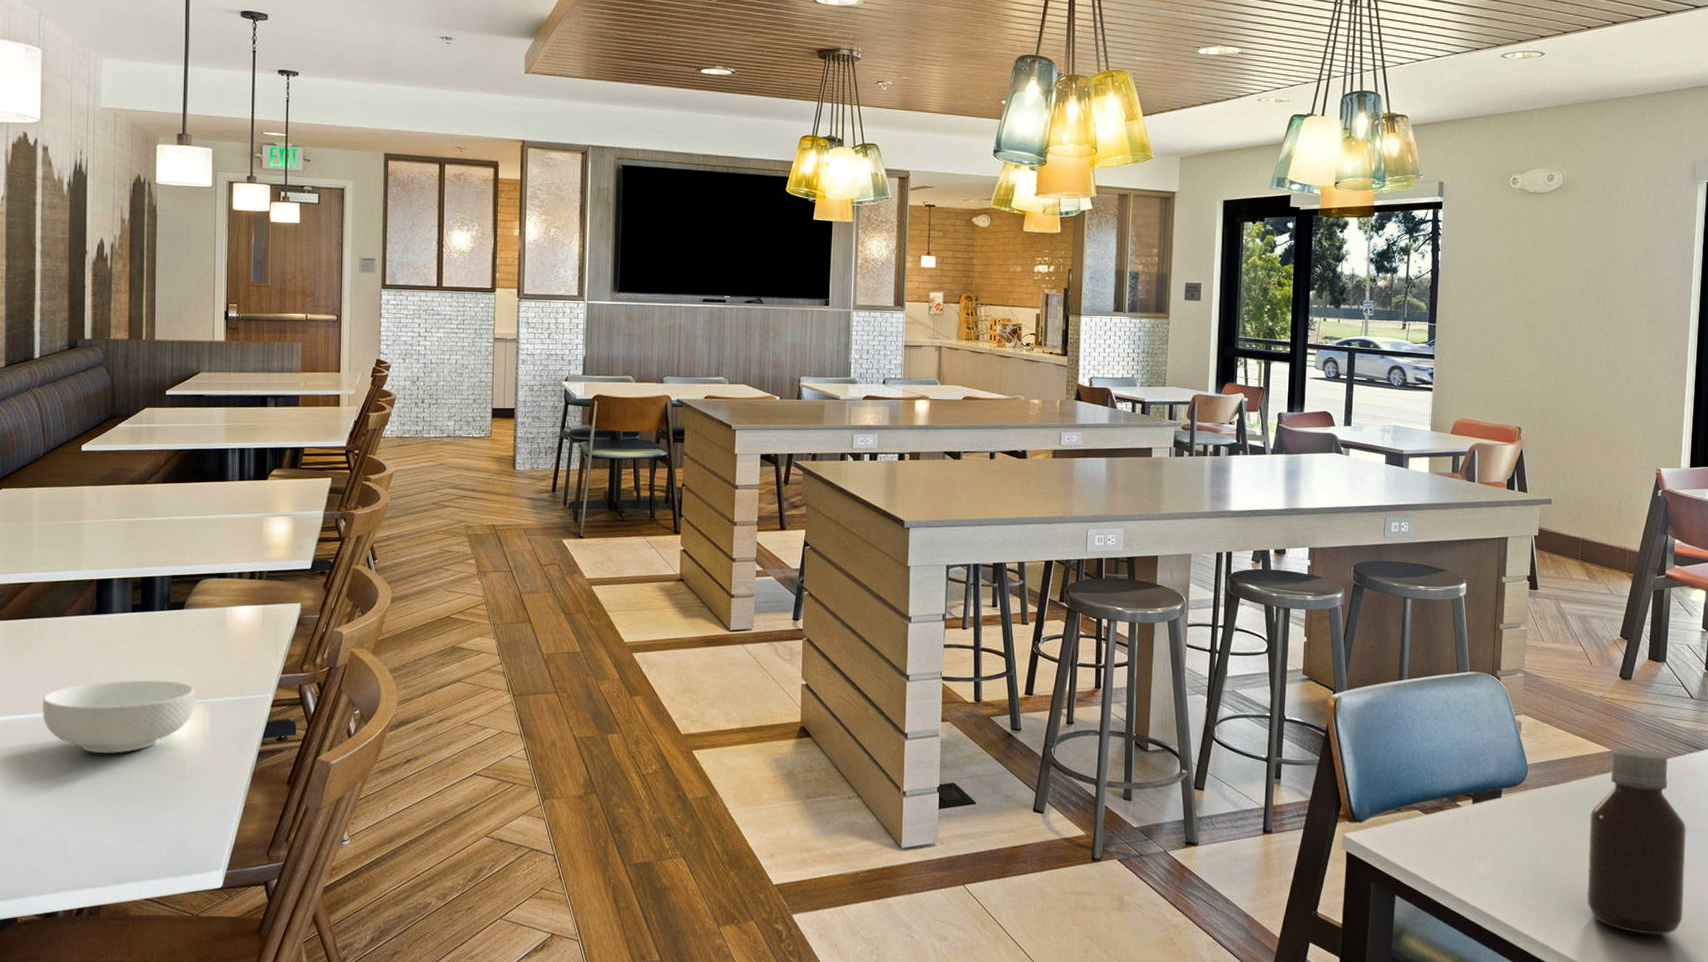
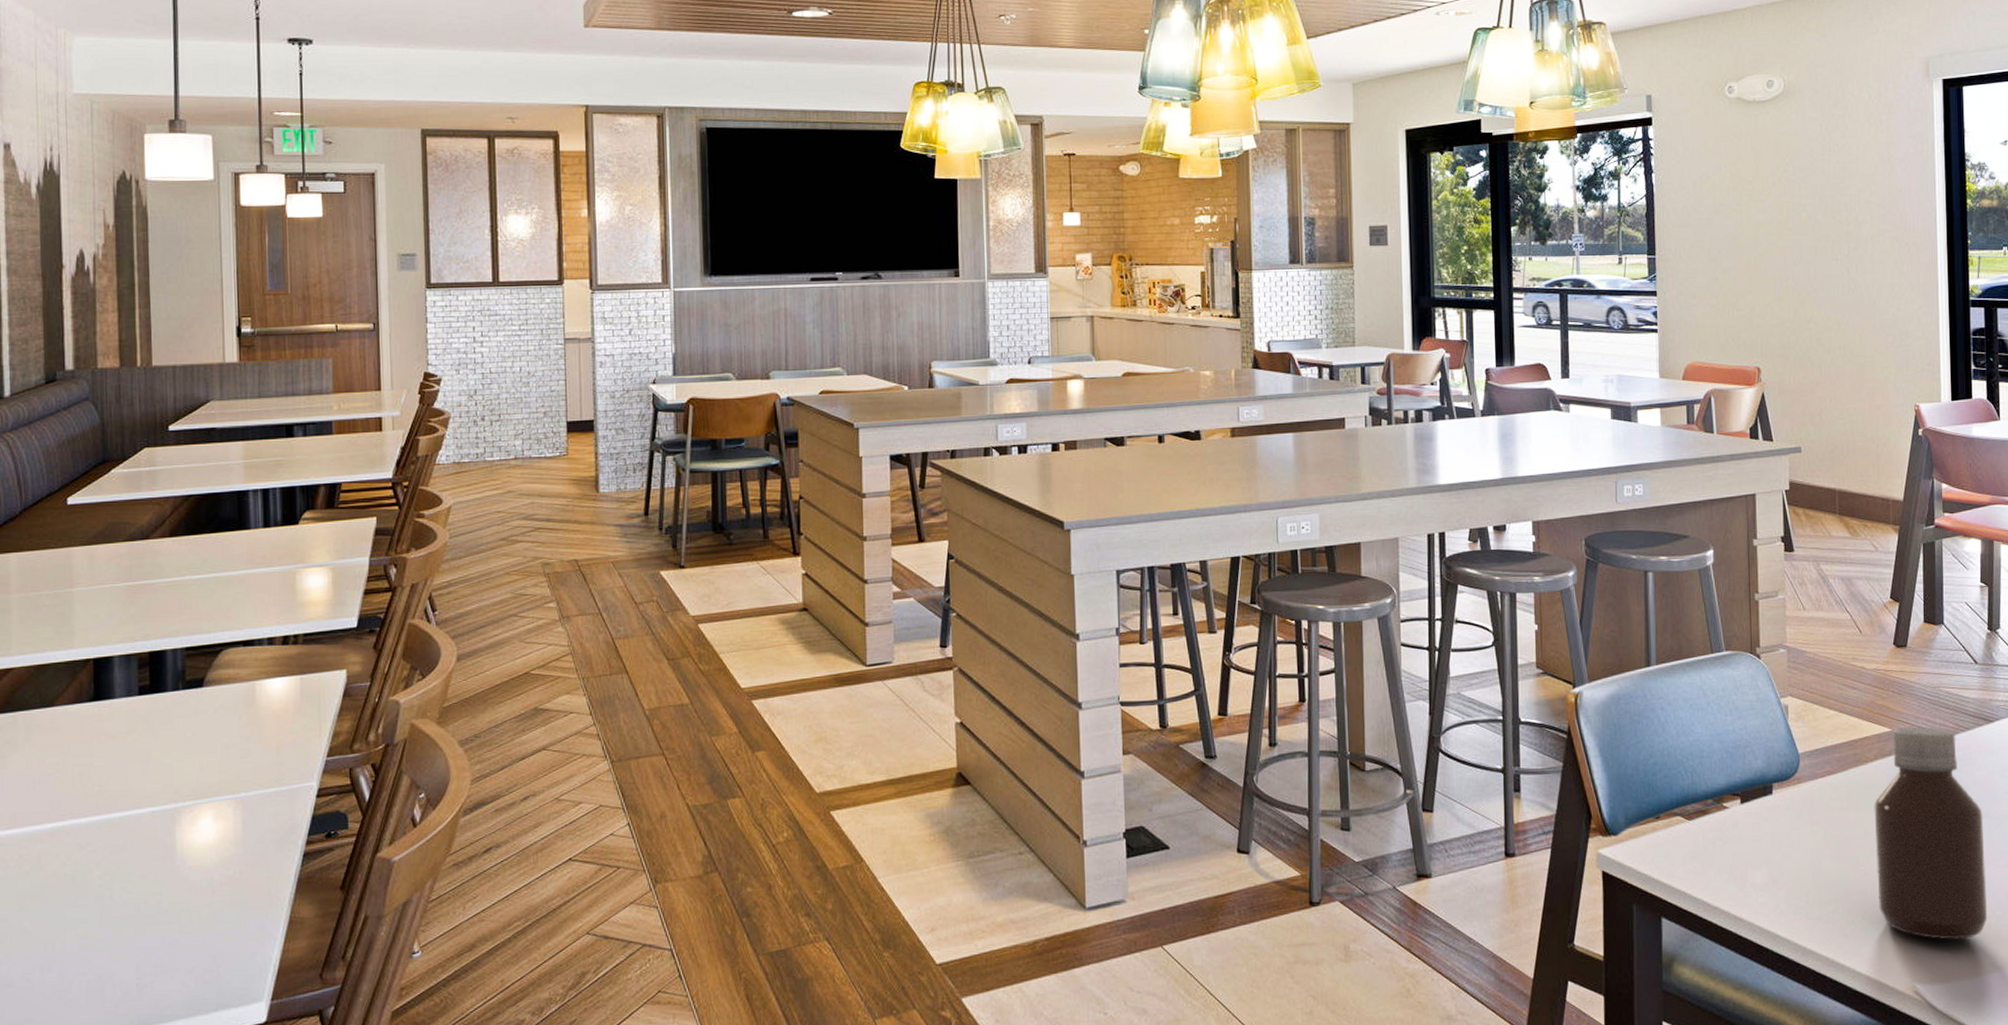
cereal bowl: present [42,680,195,754] -> none [32,775,222,871]

